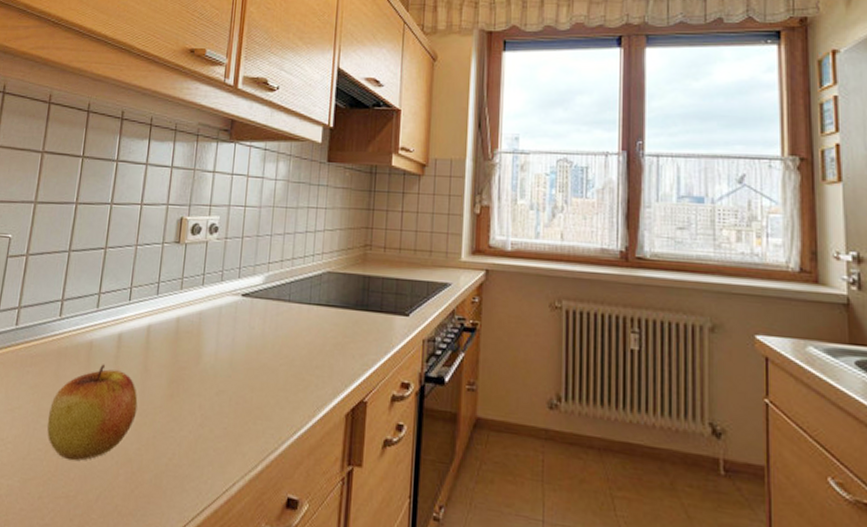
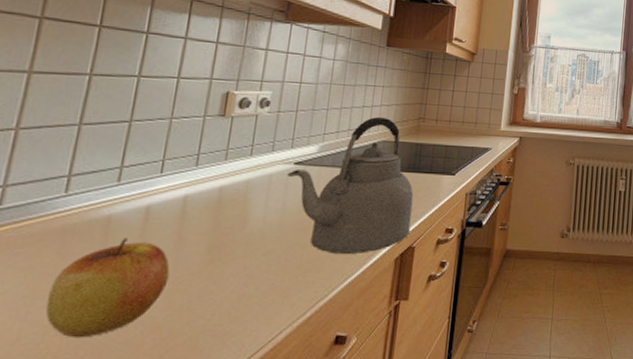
kettle: none [236,244,363,404] -> present [287,117,414,255]

